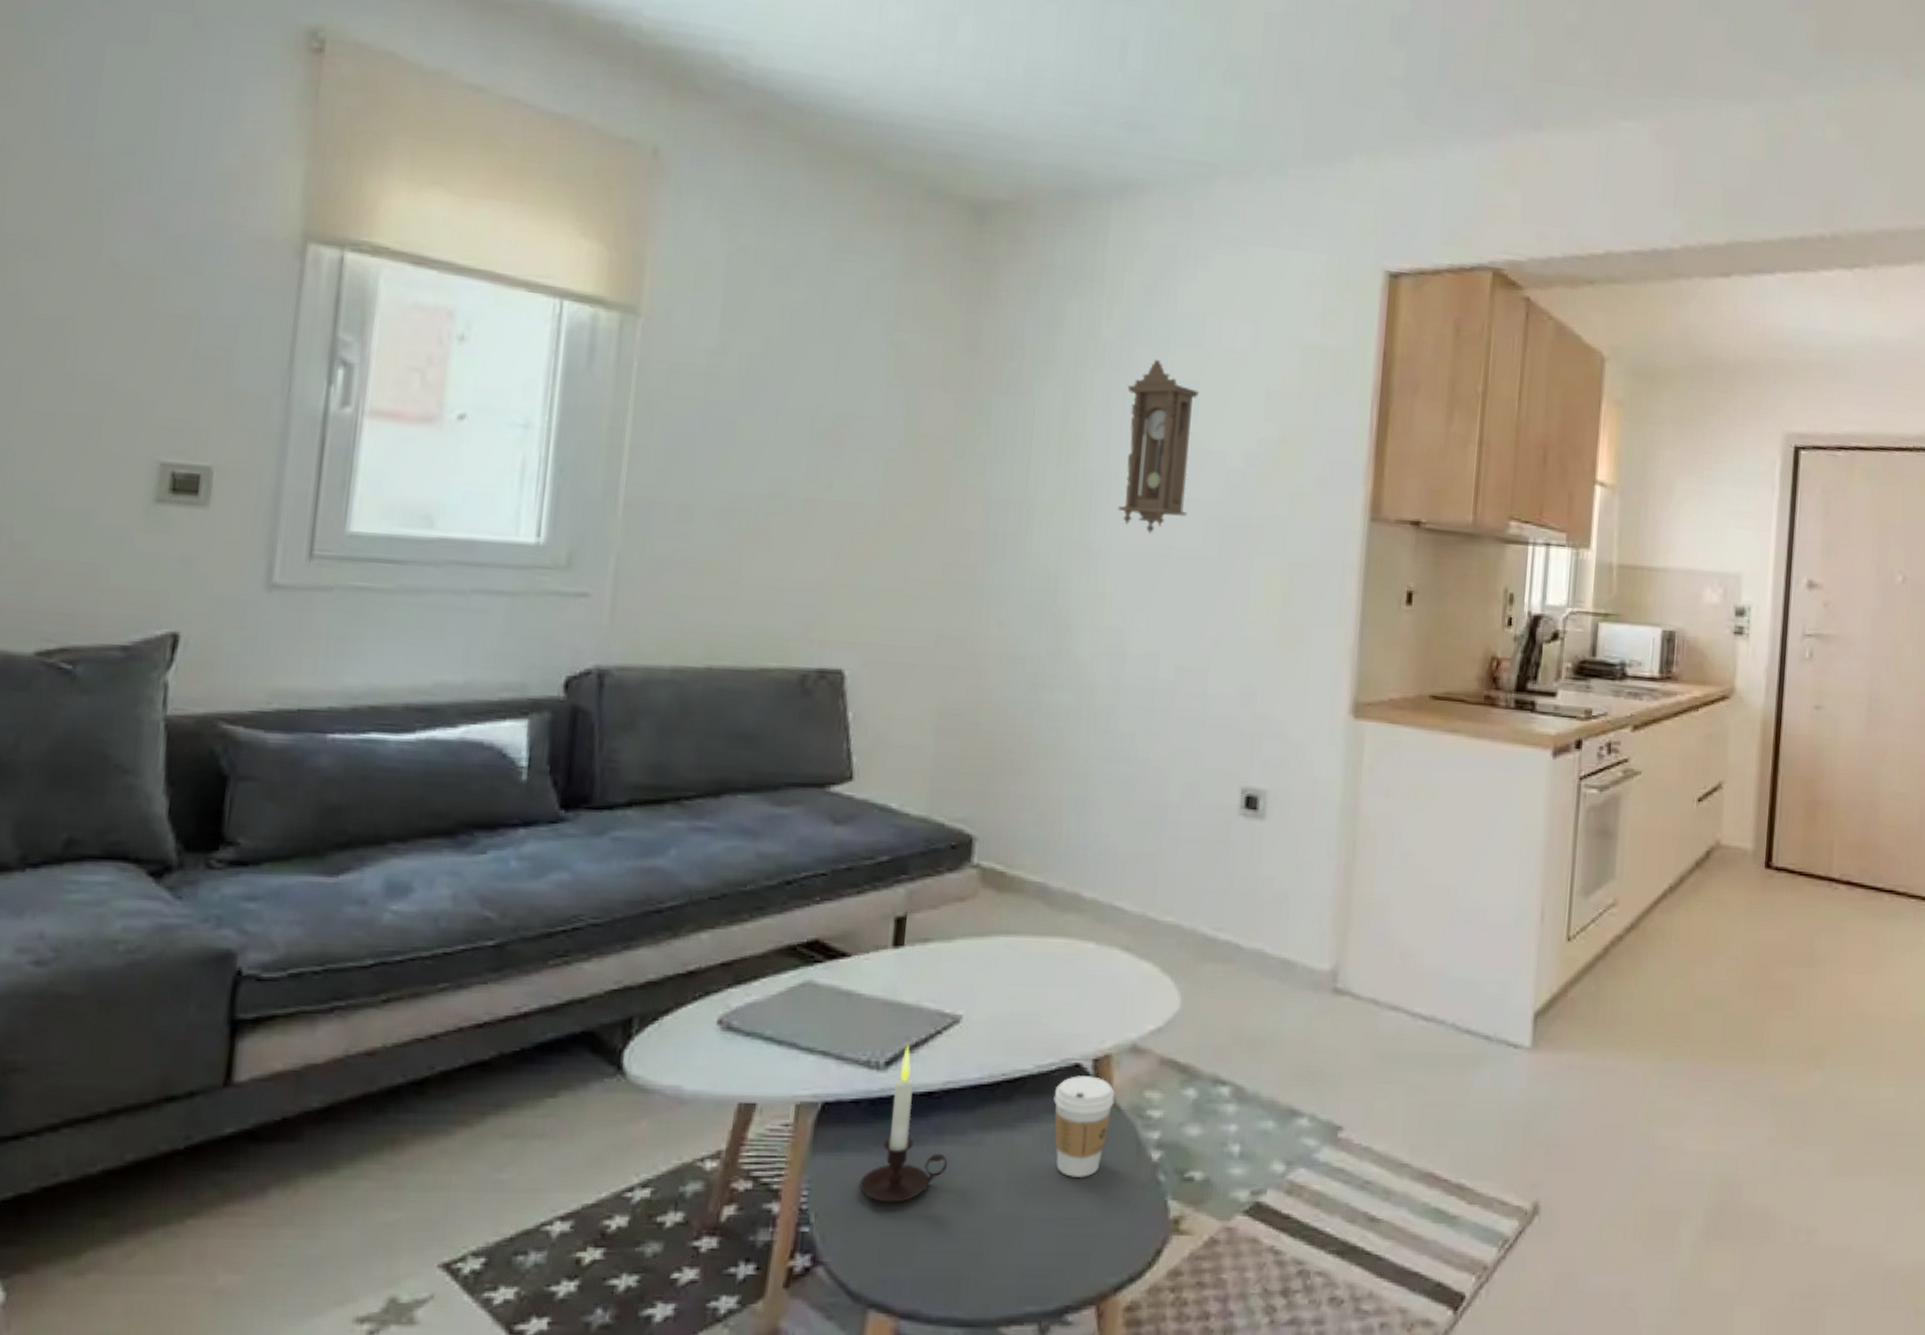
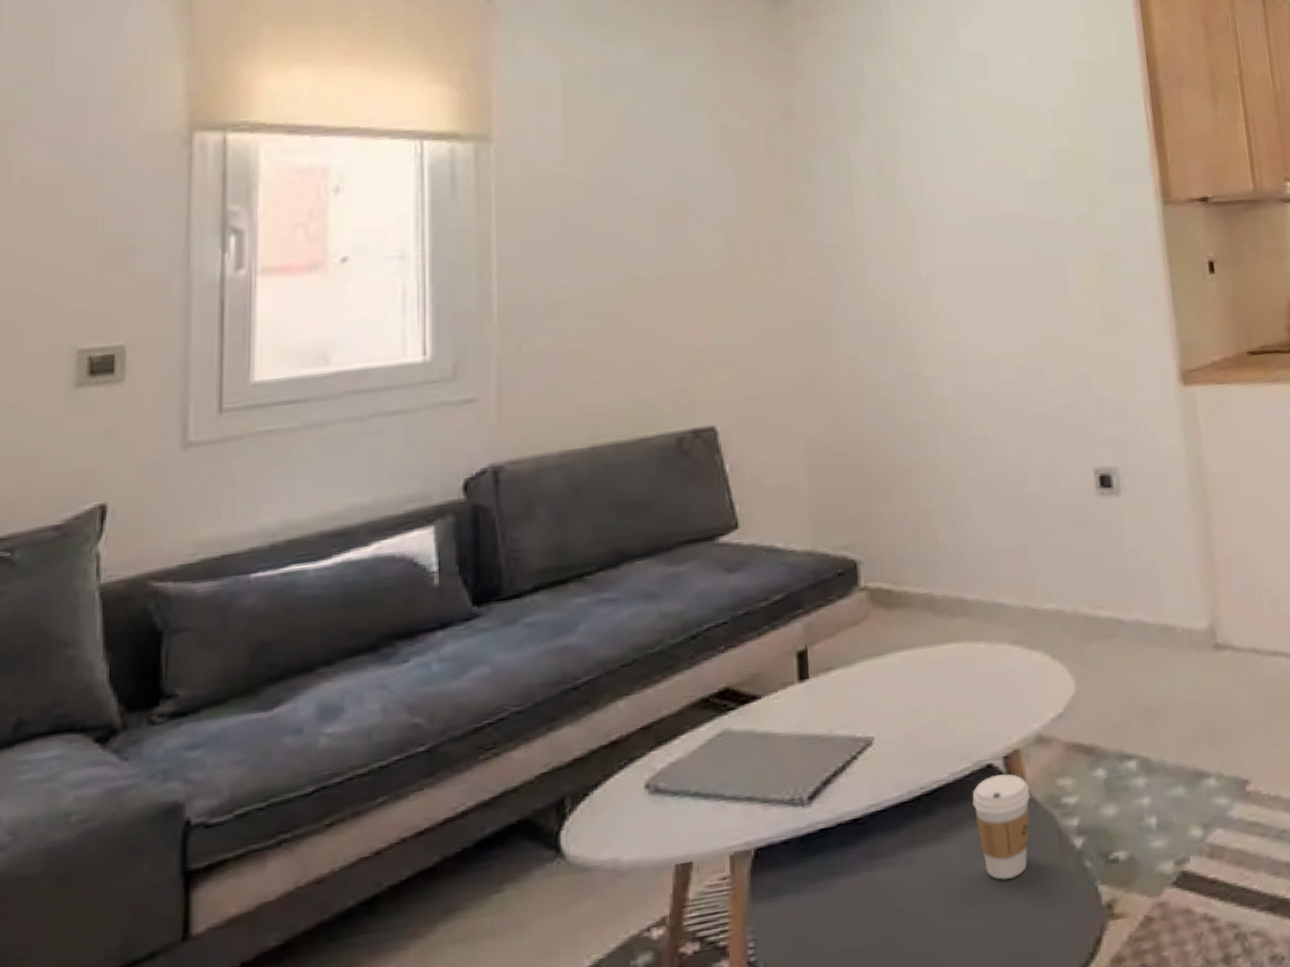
candle: present [859,1045,948,1203] -> none [802,775,883,941]
pendulum clock: present [1118,360,1199,534] -> none [928,98,1000,252]

